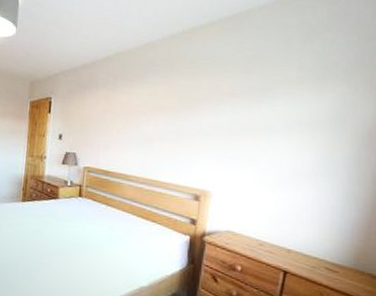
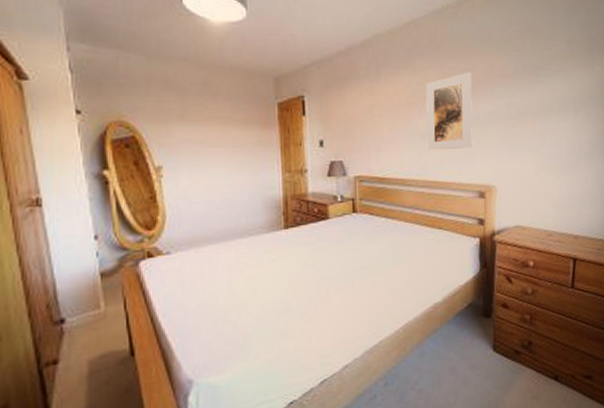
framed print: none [150,88,199,155] -> present [425,72,473,151]

